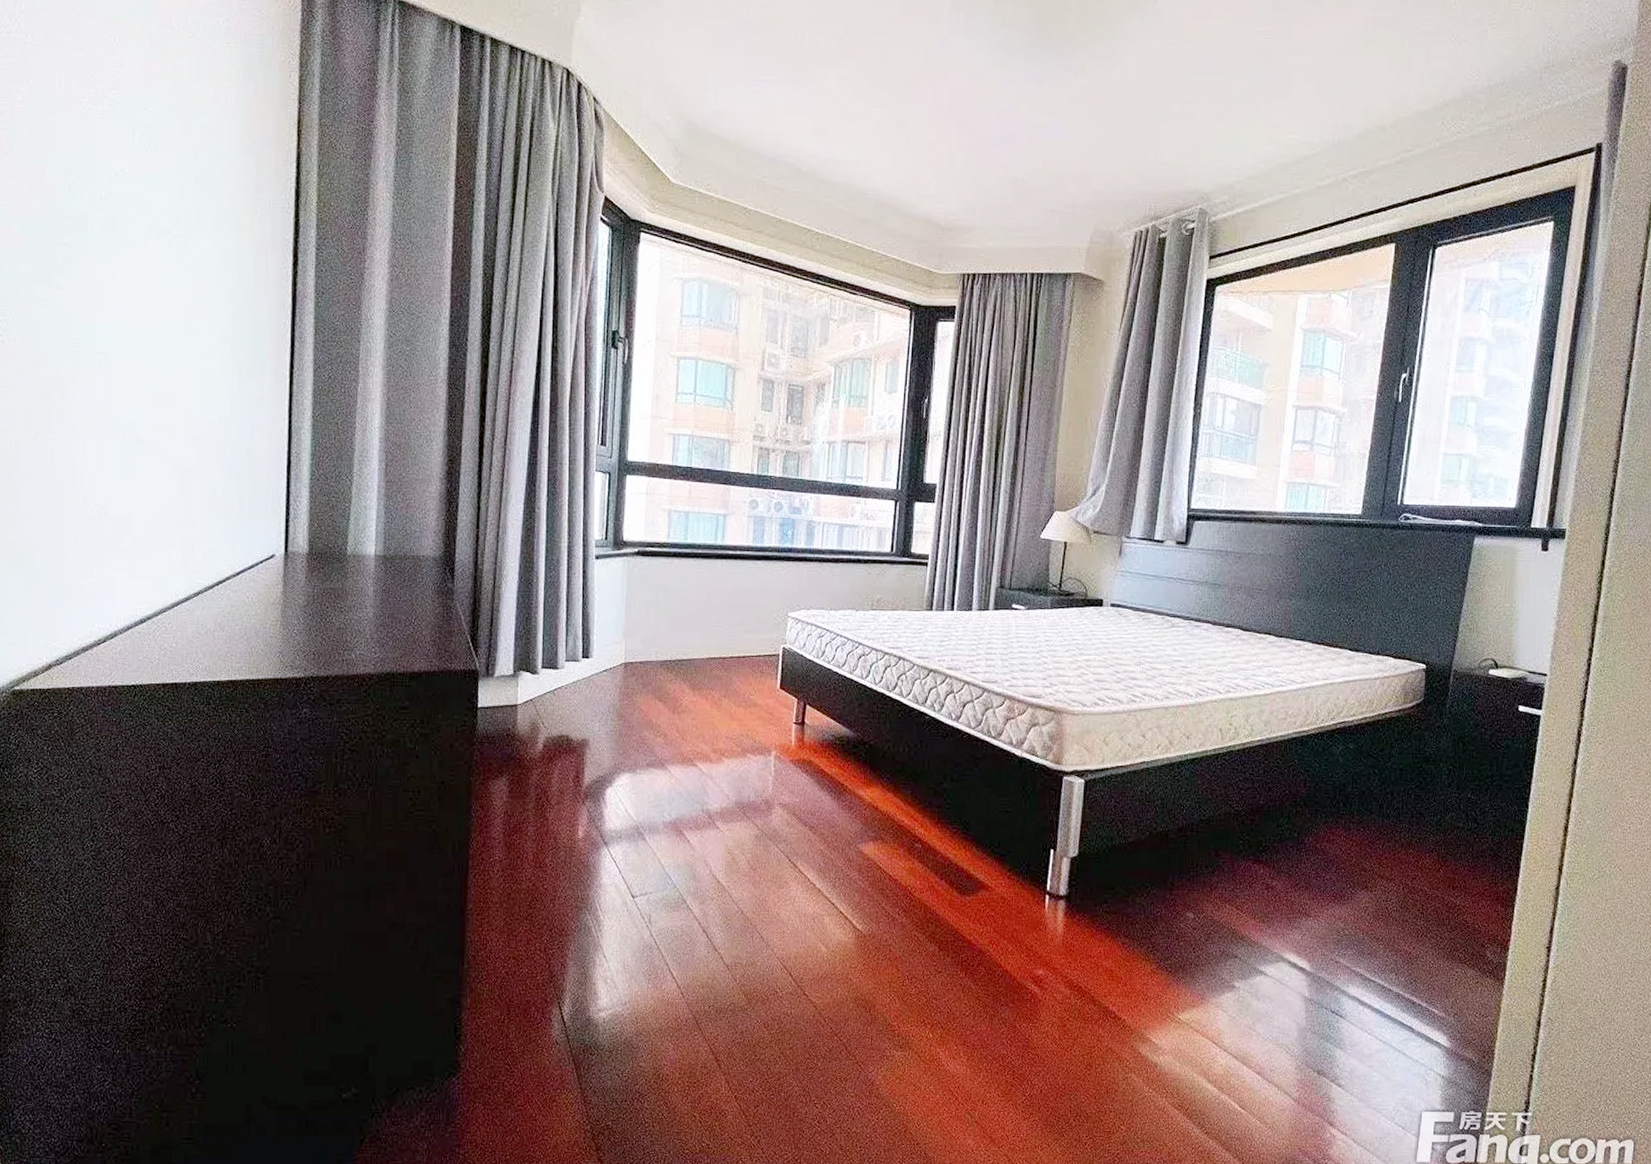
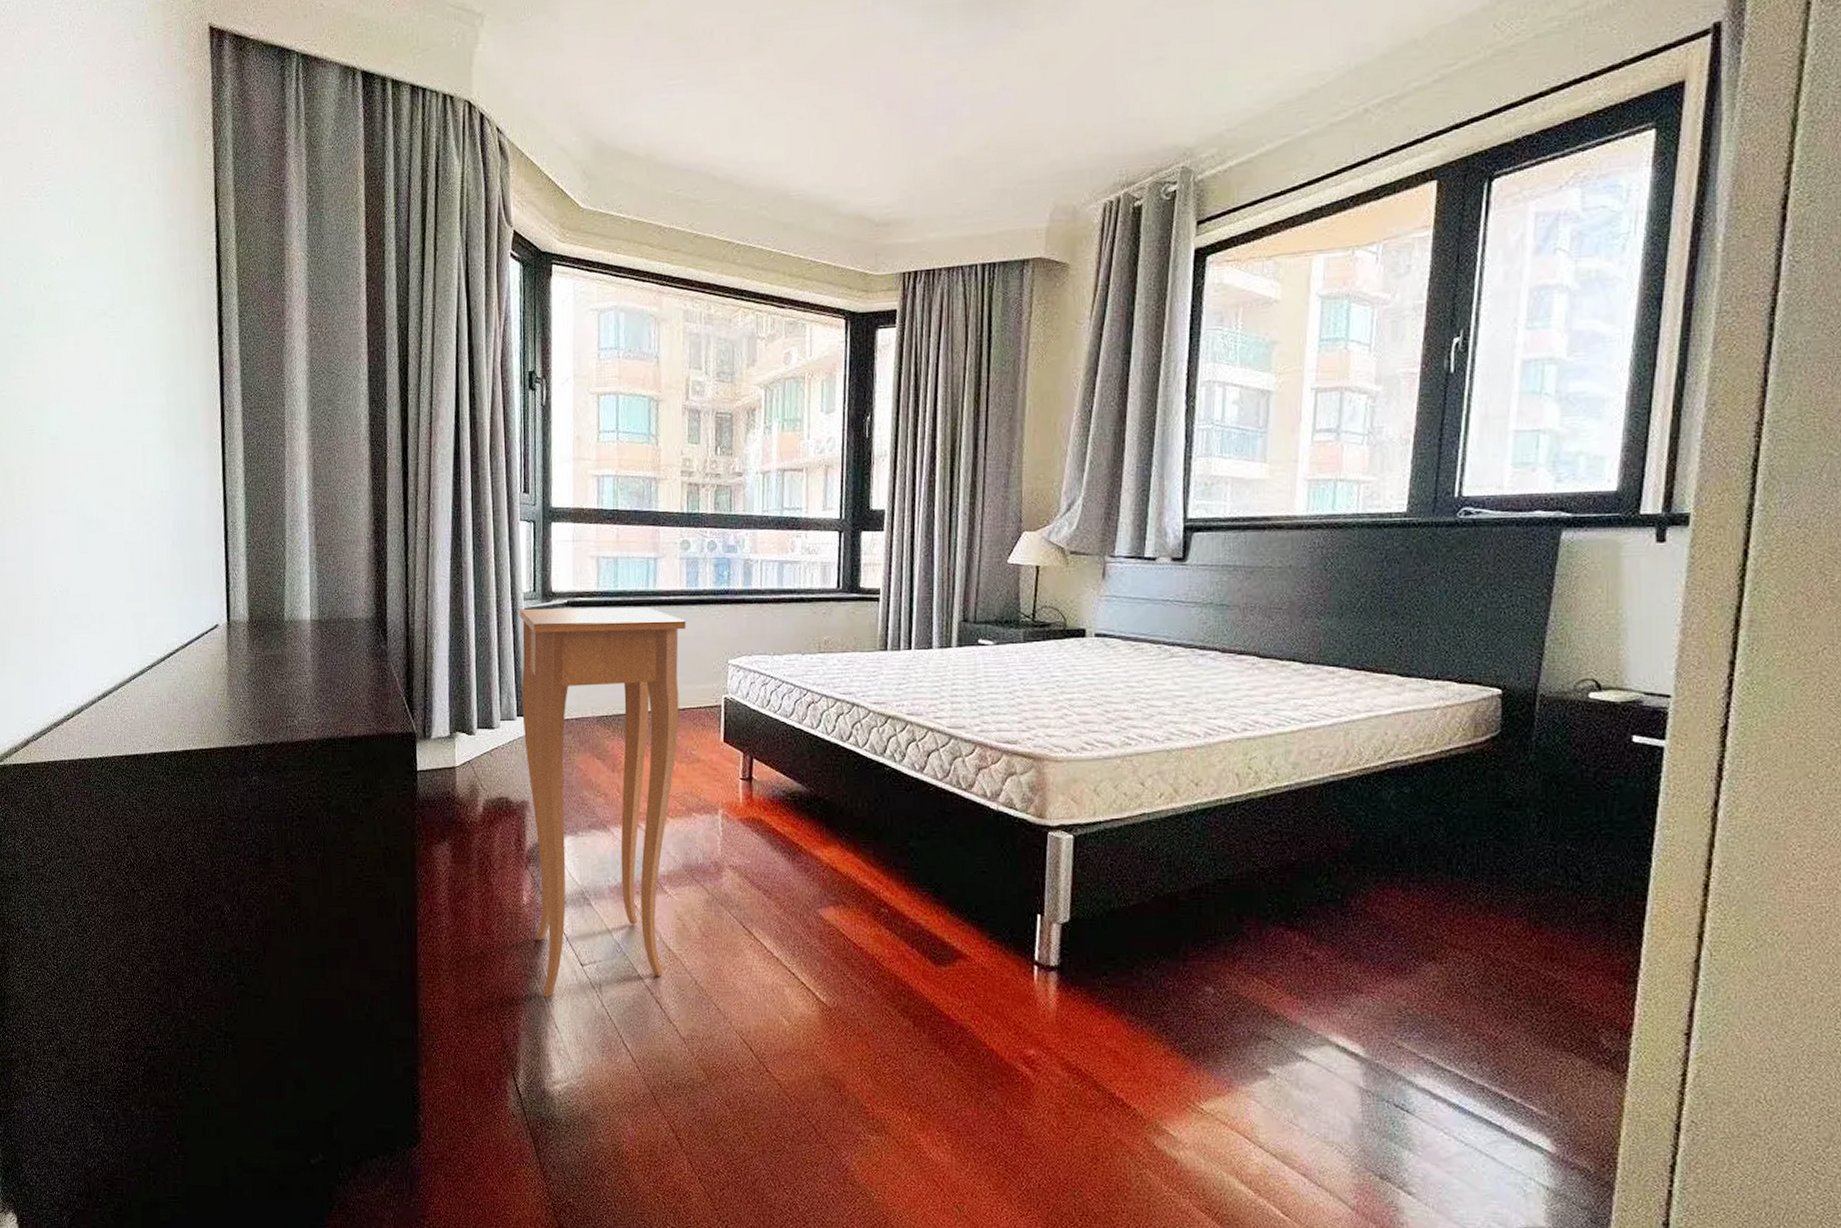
side table: none [587,555,751,928] -> present [519,607,686,998]

